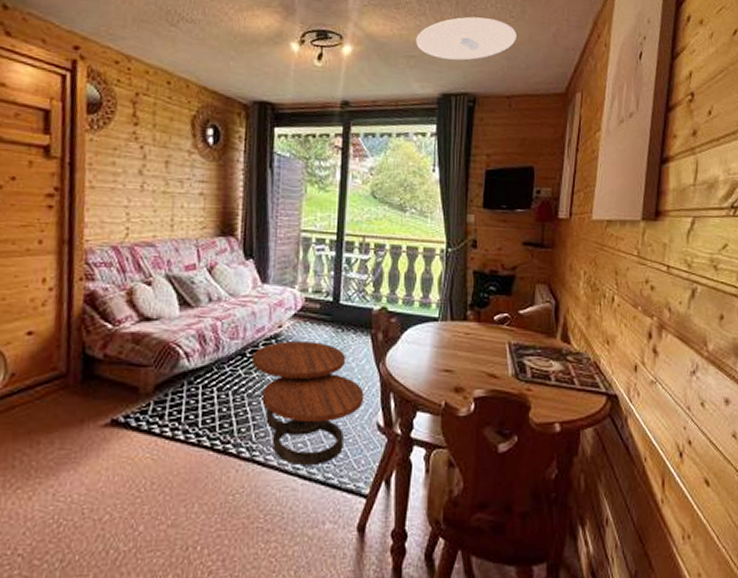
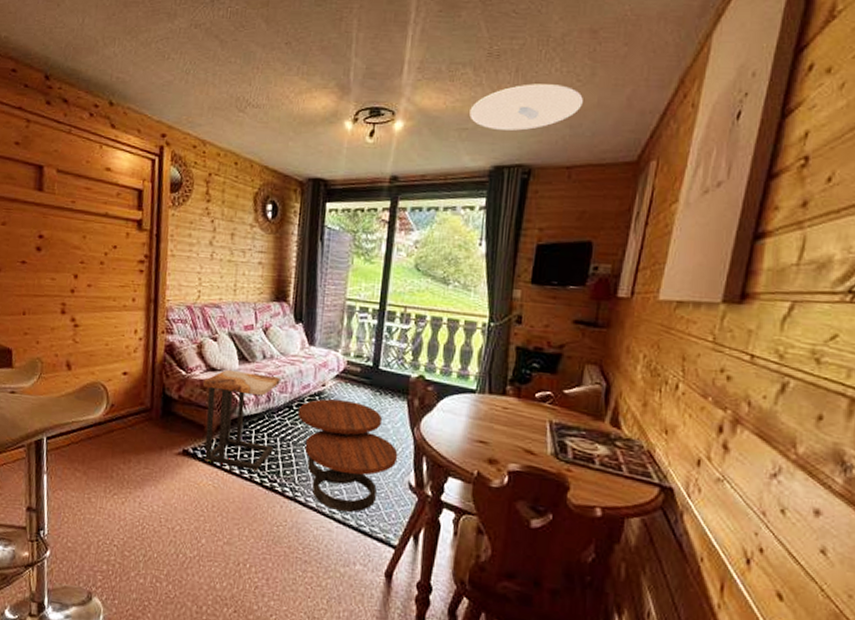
side table: none [136,319,230,434] -> present [203,370,280,472]

